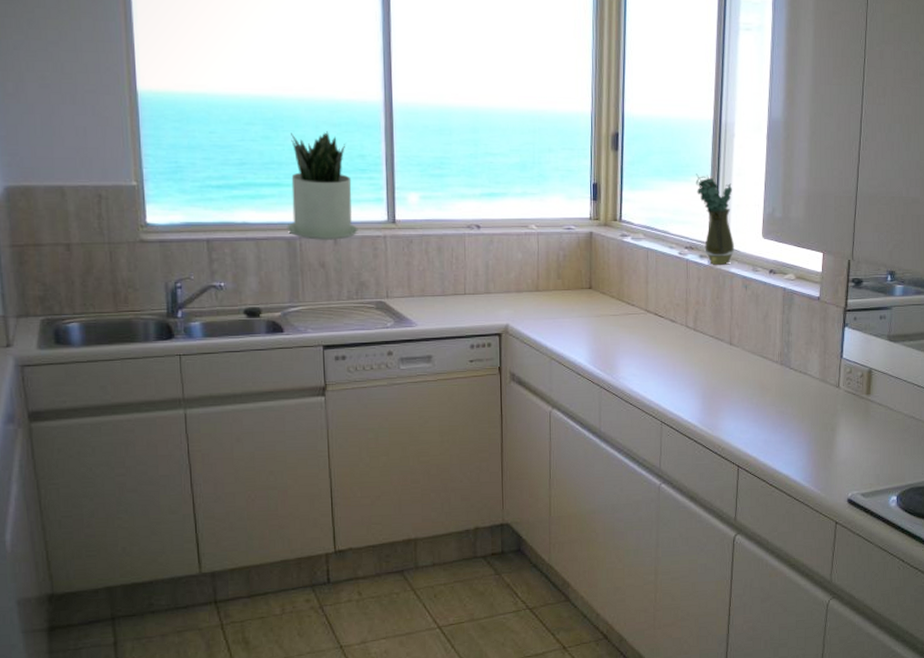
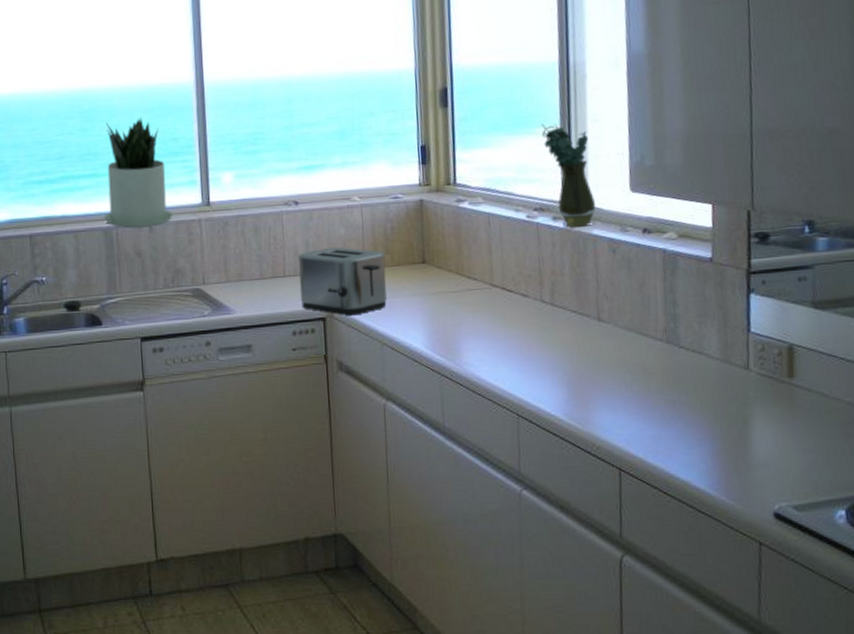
toaster: none [477,270,557,333] -> present [297,247,387,316]

